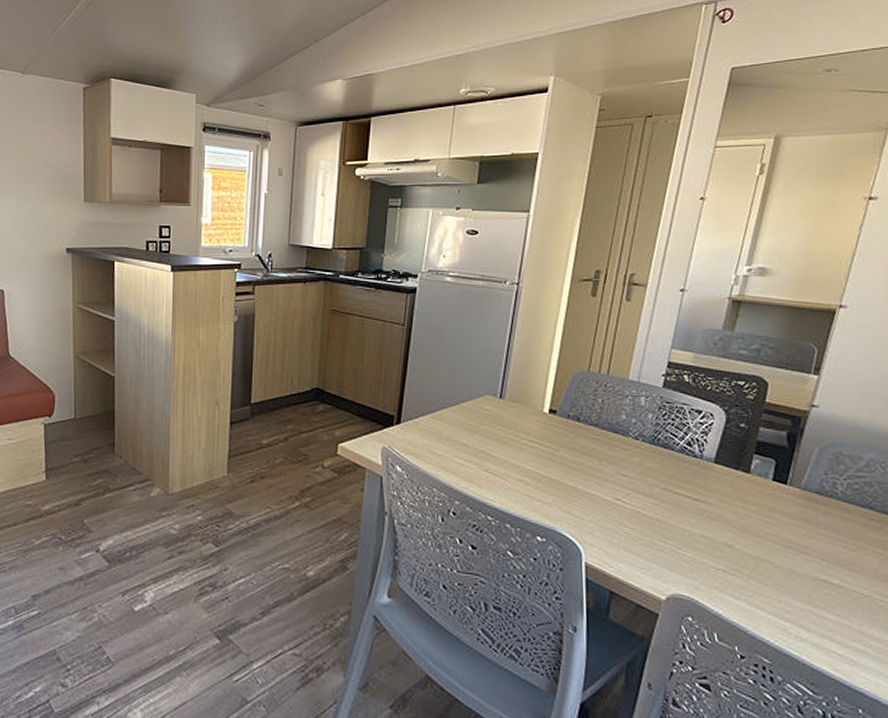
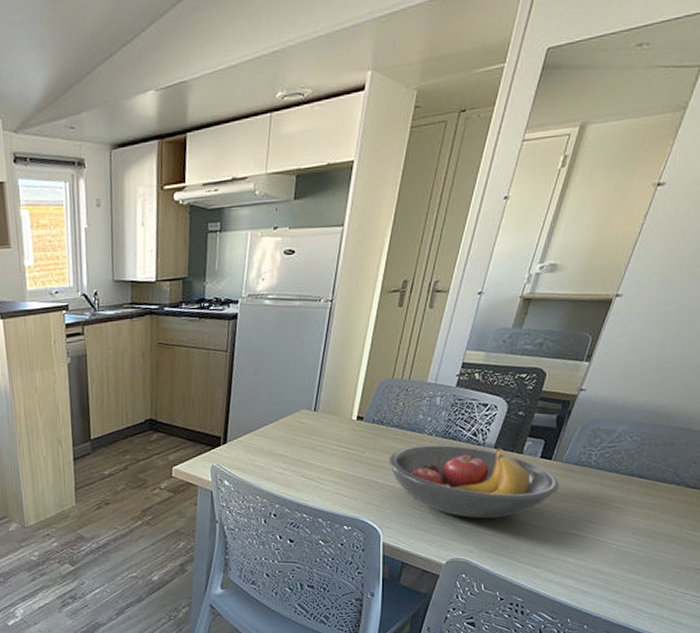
fruit bowl: none [588,450,802,549] -> present [389,444,560,519]

